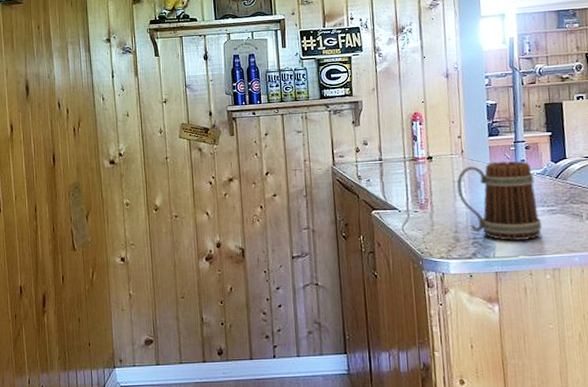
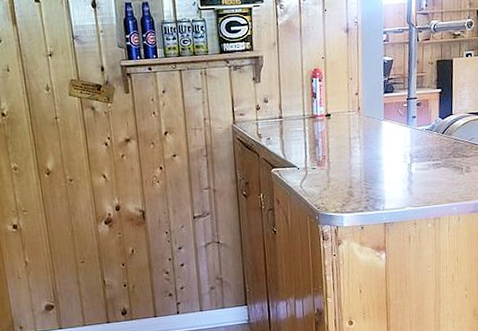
beer mug: present [456,160,543,241] -> none [352,117,428,194]

